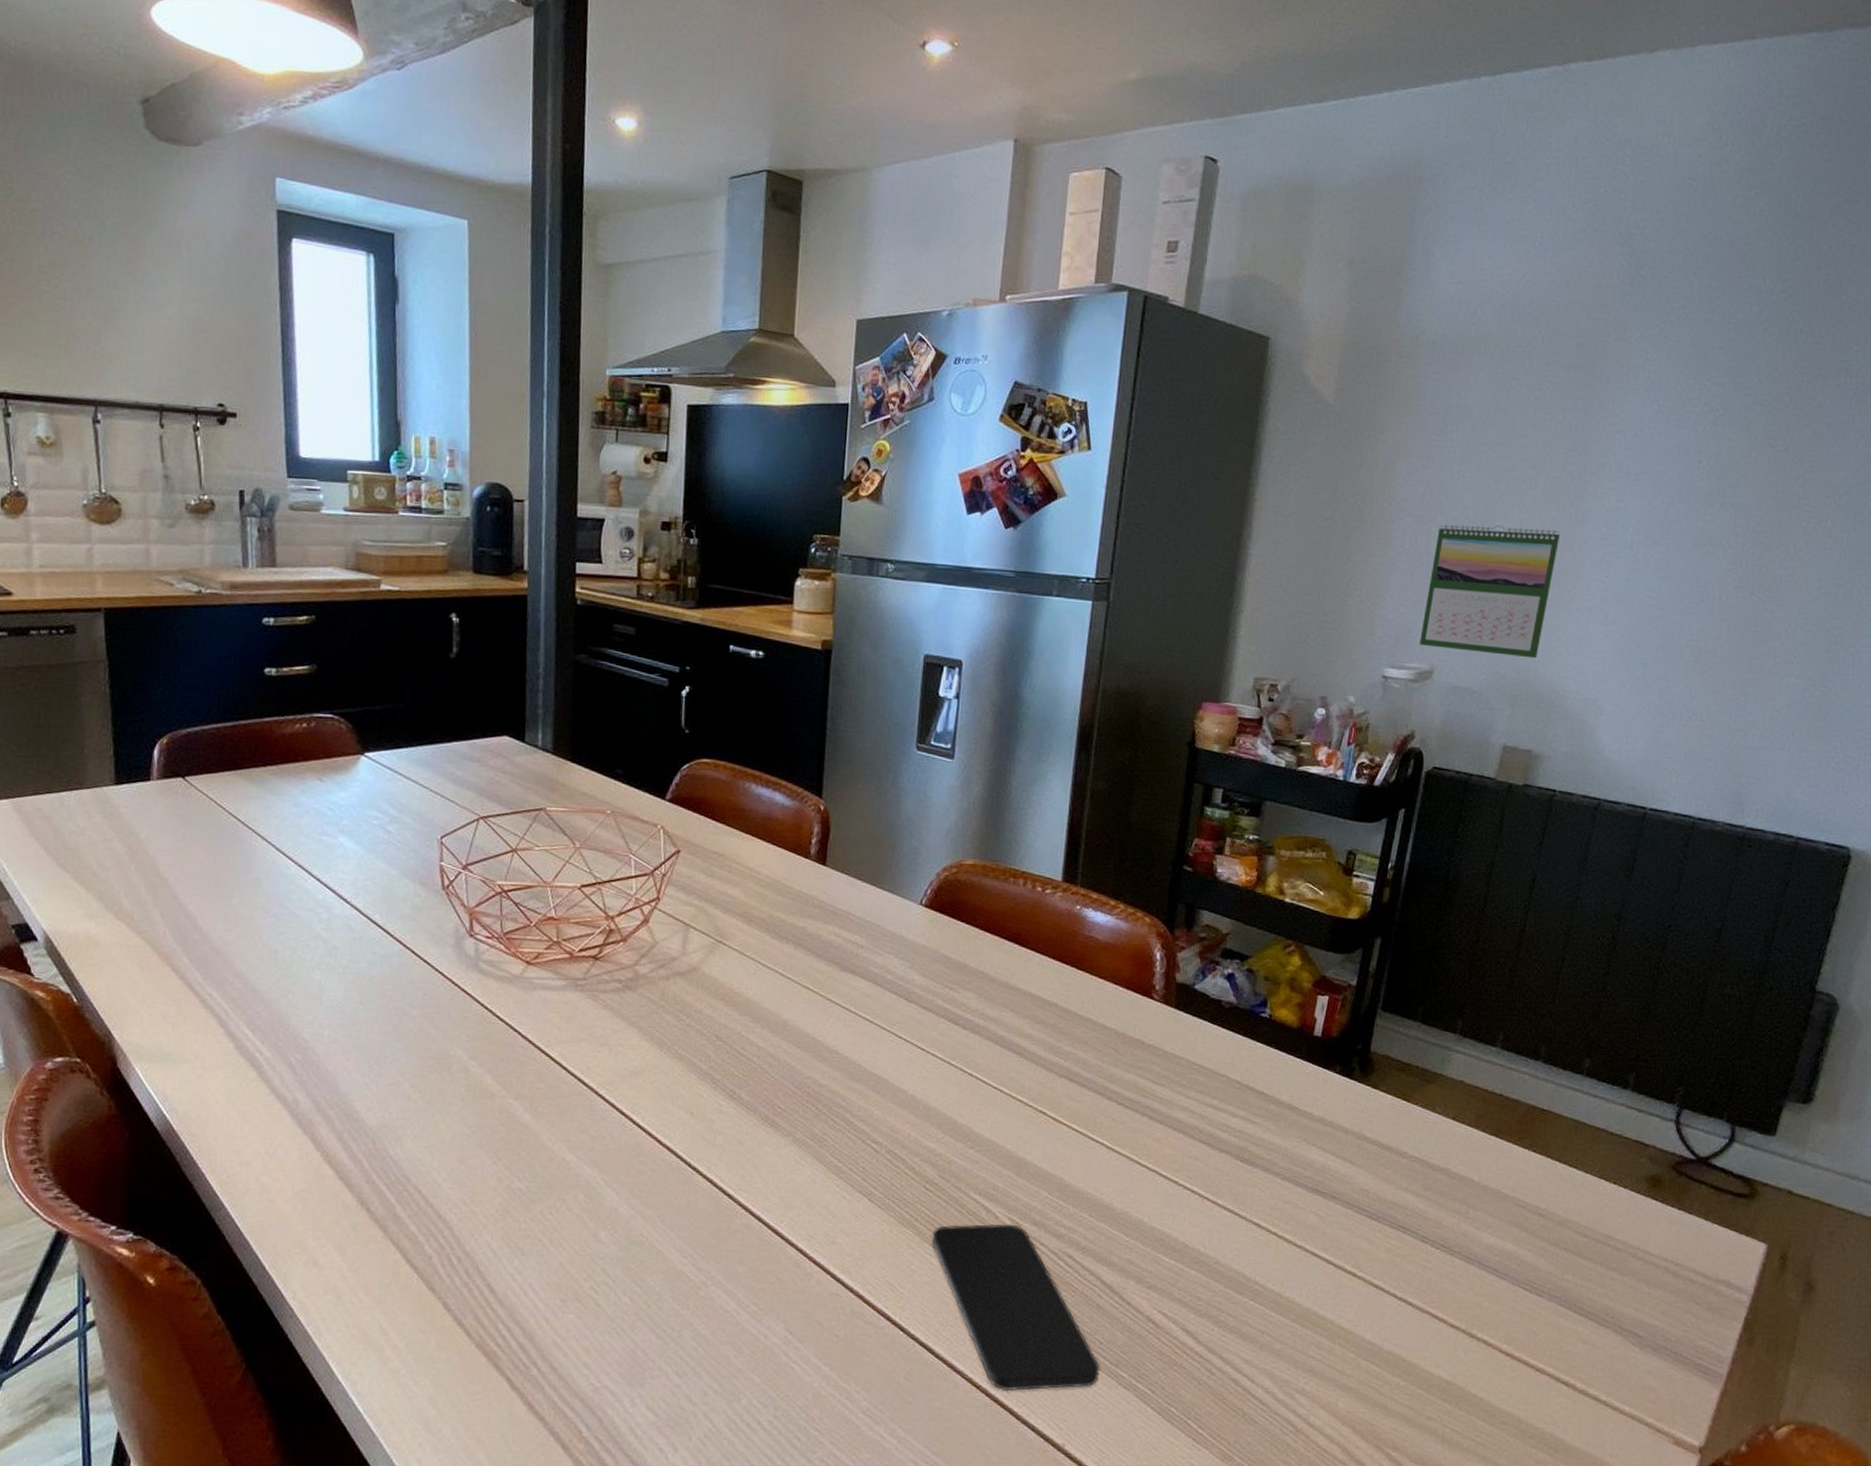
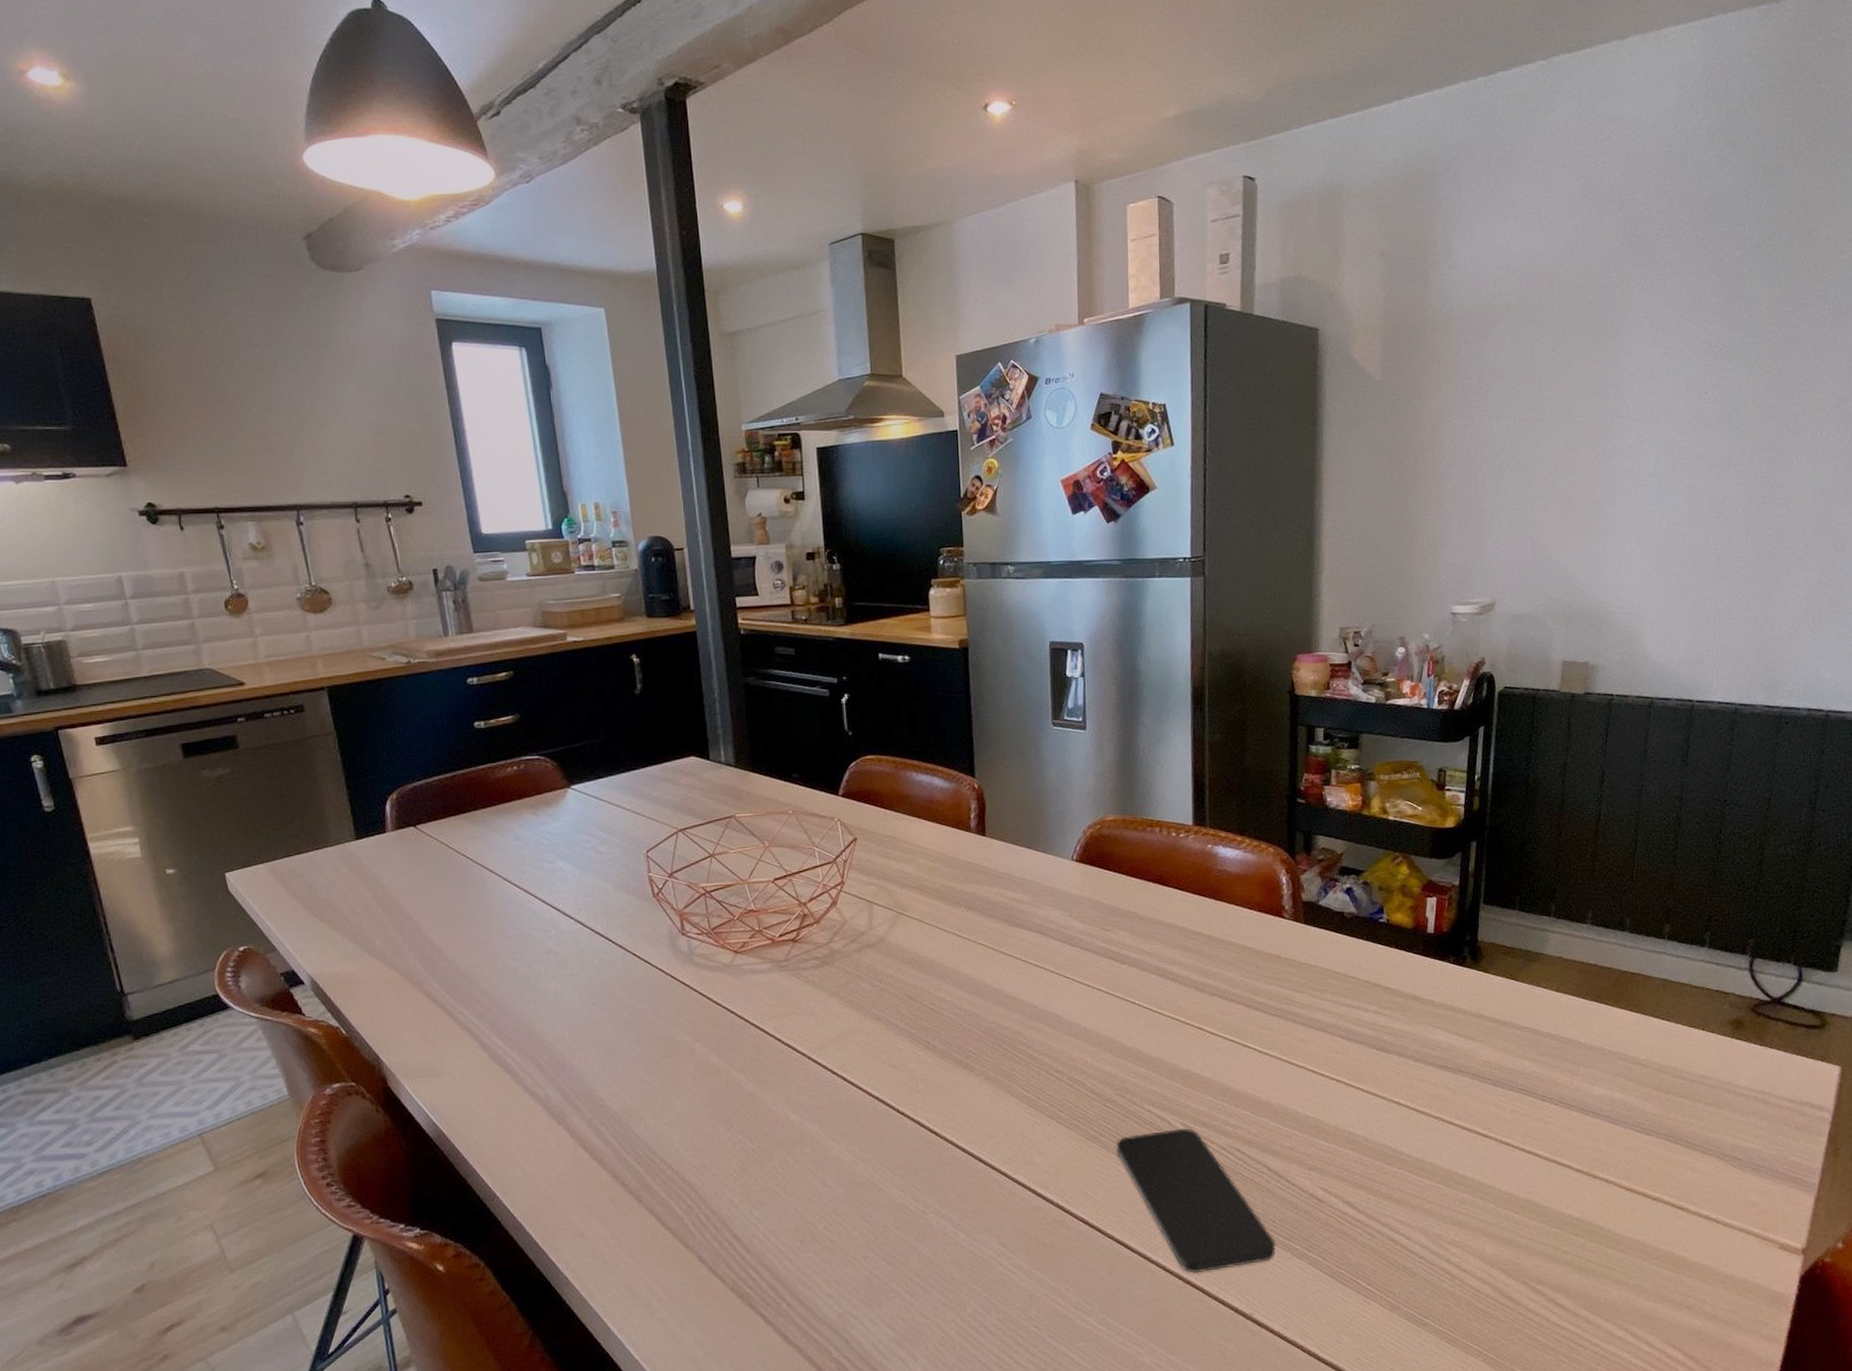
calendar: present [1420,524,1561,659] -> none [1480,468,1592,583]

